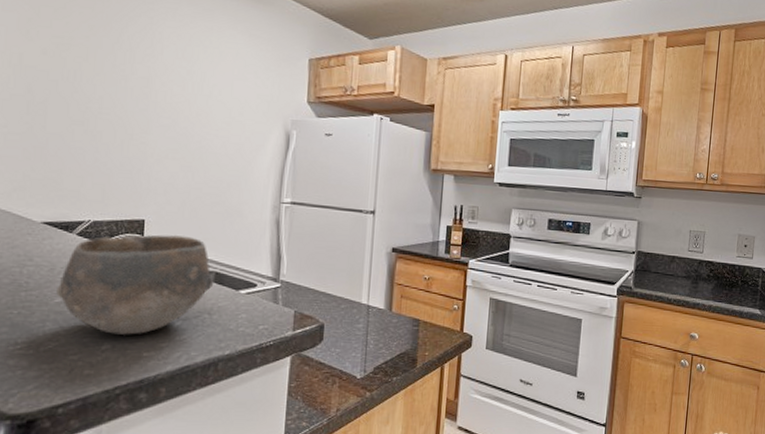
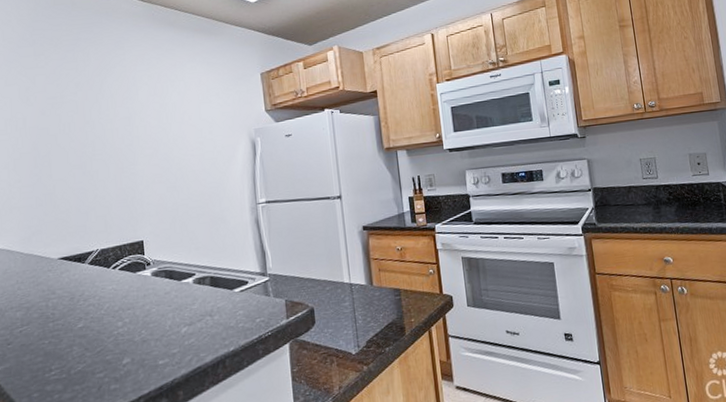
bowl: present [56,234,214,335] -> none [78,248,211,349]

